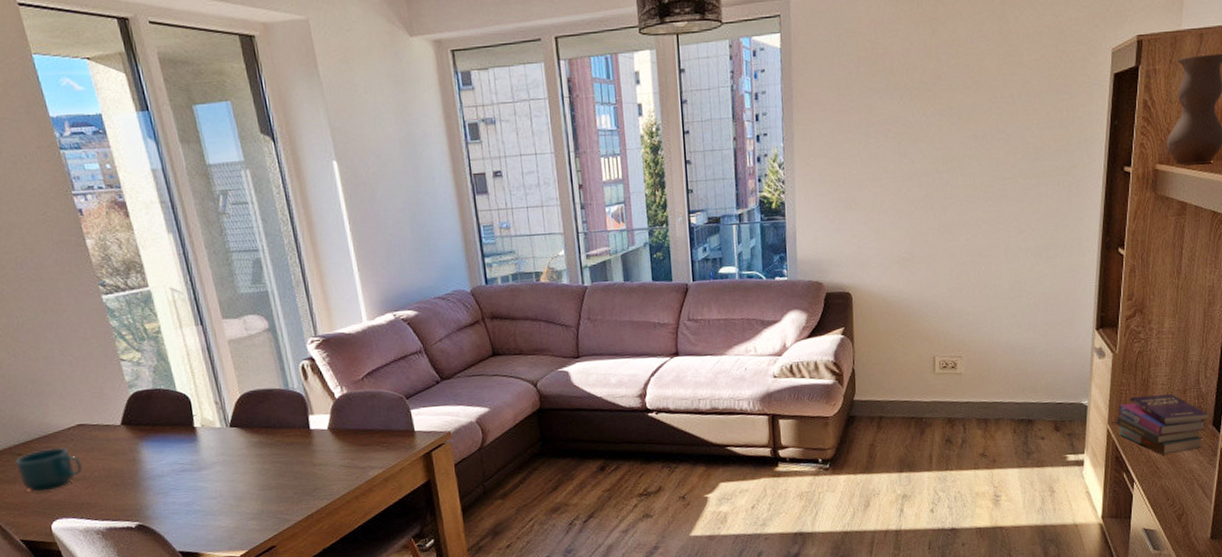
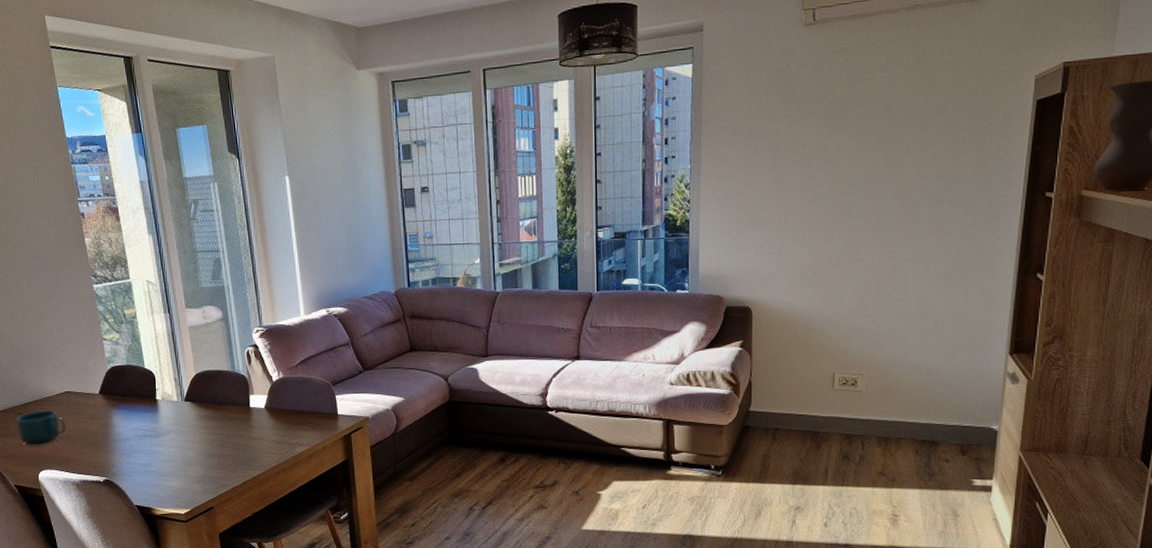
books: present [1116,394,1209,455] -> none [1029,424,1137,487]

